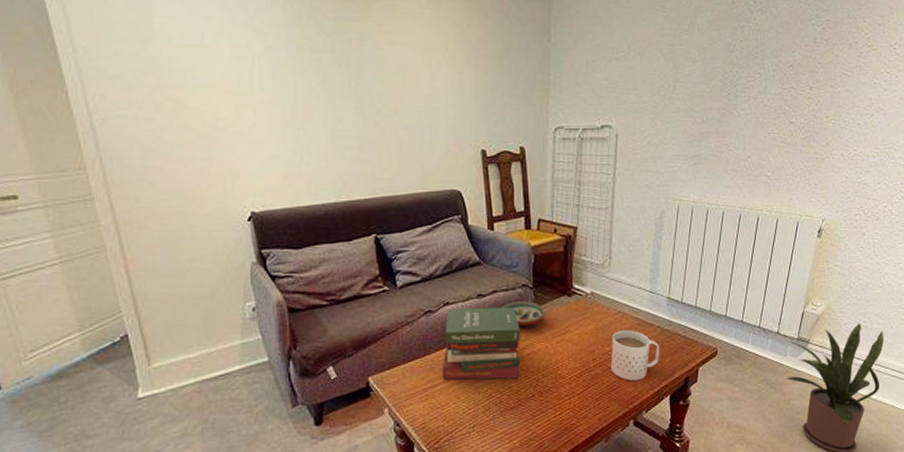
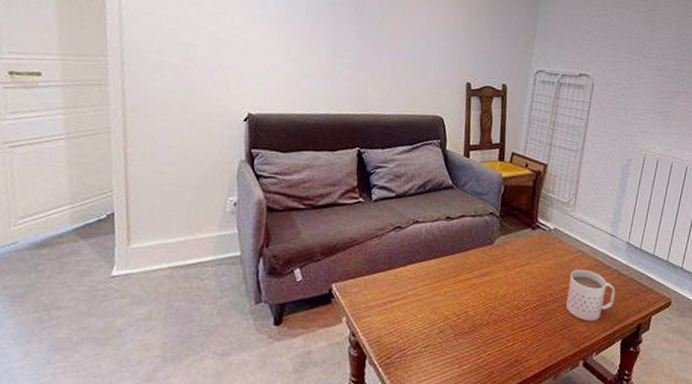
books: present [442,306,520,380] -> none [402,227,483,305]
decorative bowl: present [502,301,545,326] -> none [468,228,509,254]

